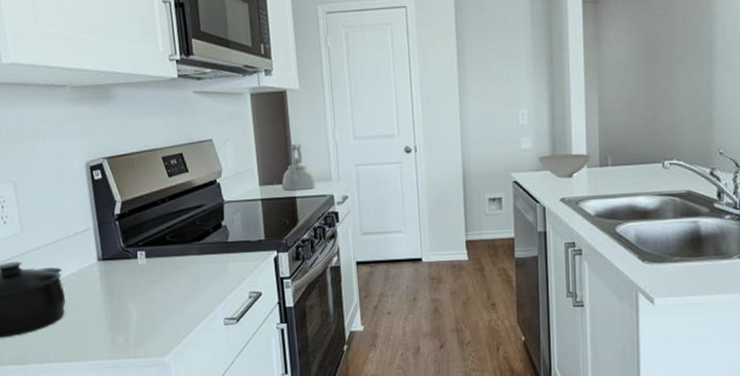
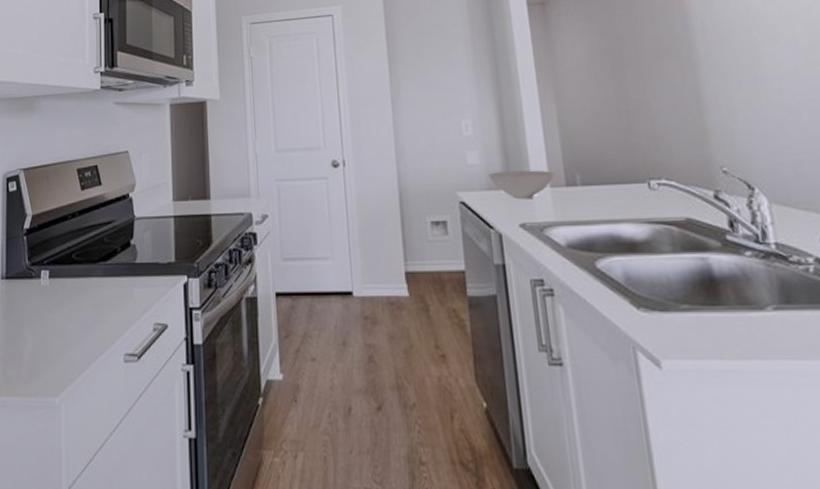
kettle: present [281,143,315,192] -> none [196,156,232,209]

